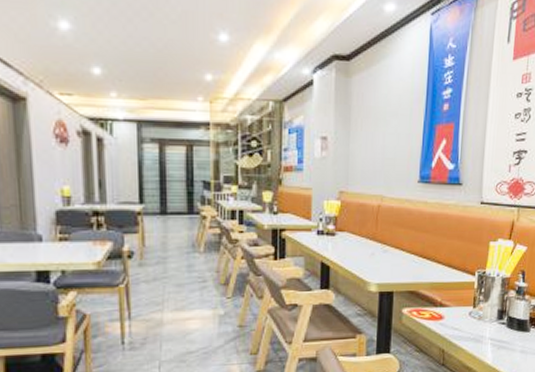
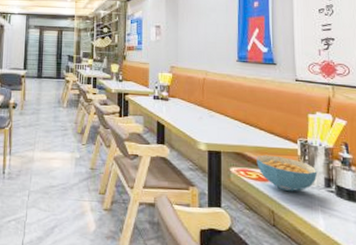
cereal bowl: none [431,290,492,329] -> present [256,155,318,192]

